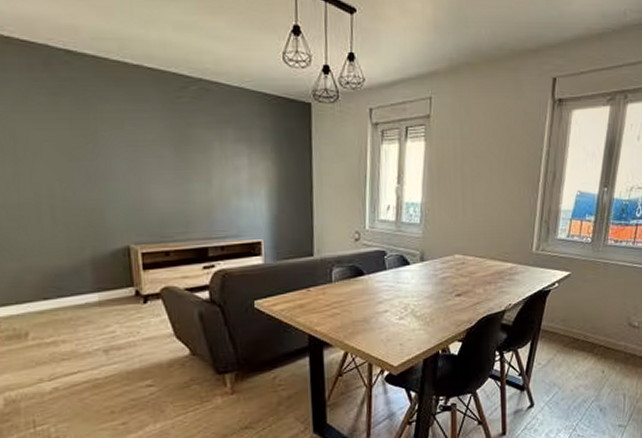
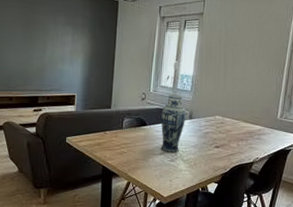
vase: none [383,230,416,308] -> present [161,95,187,153]

